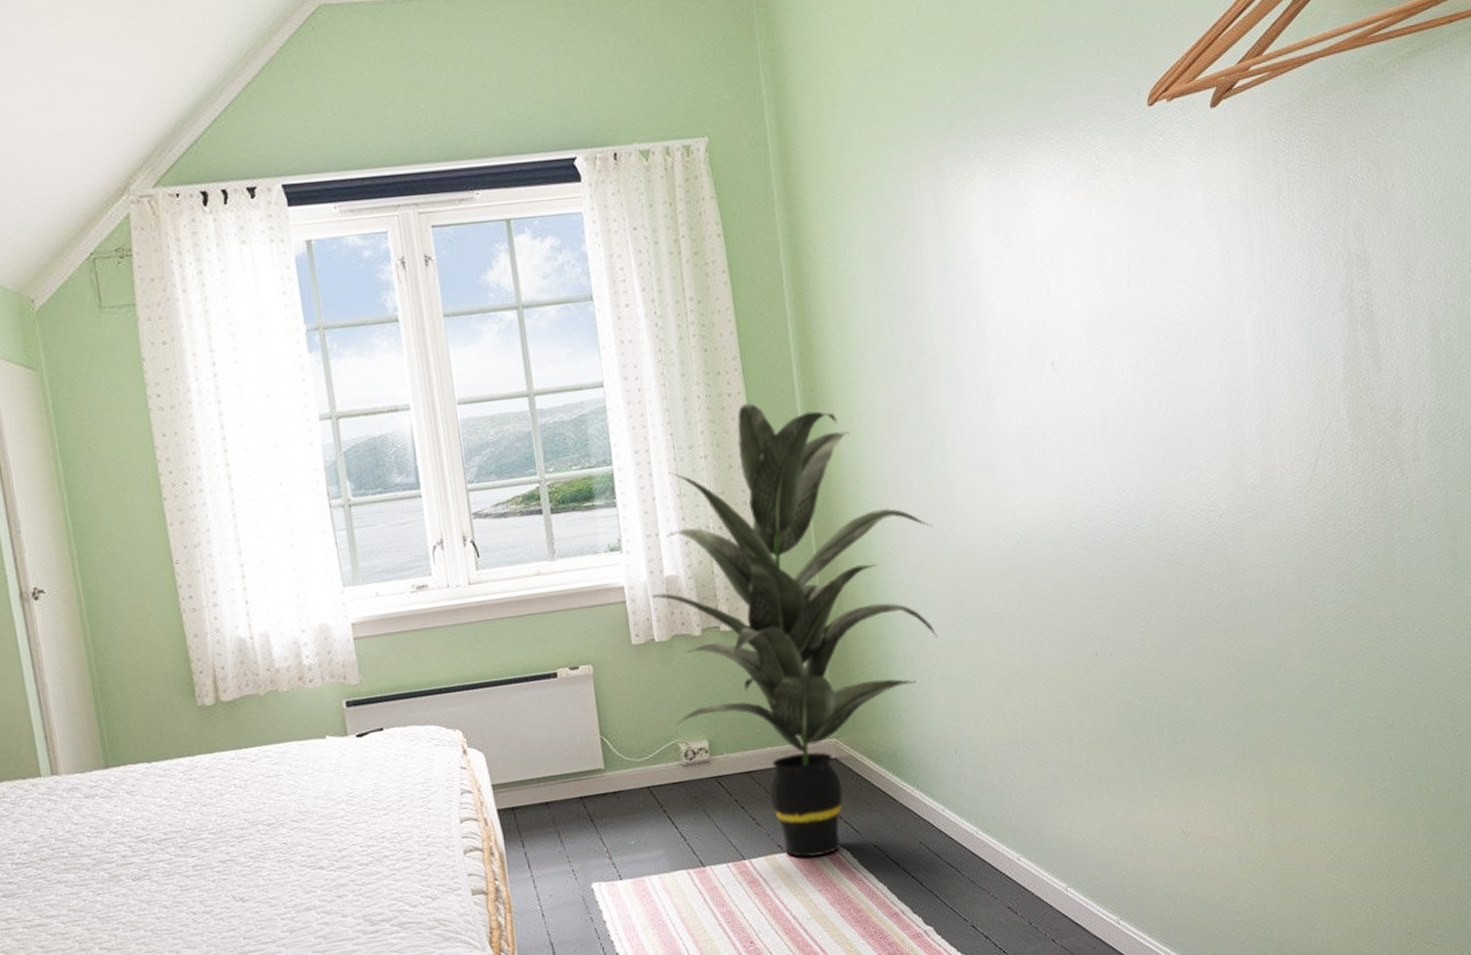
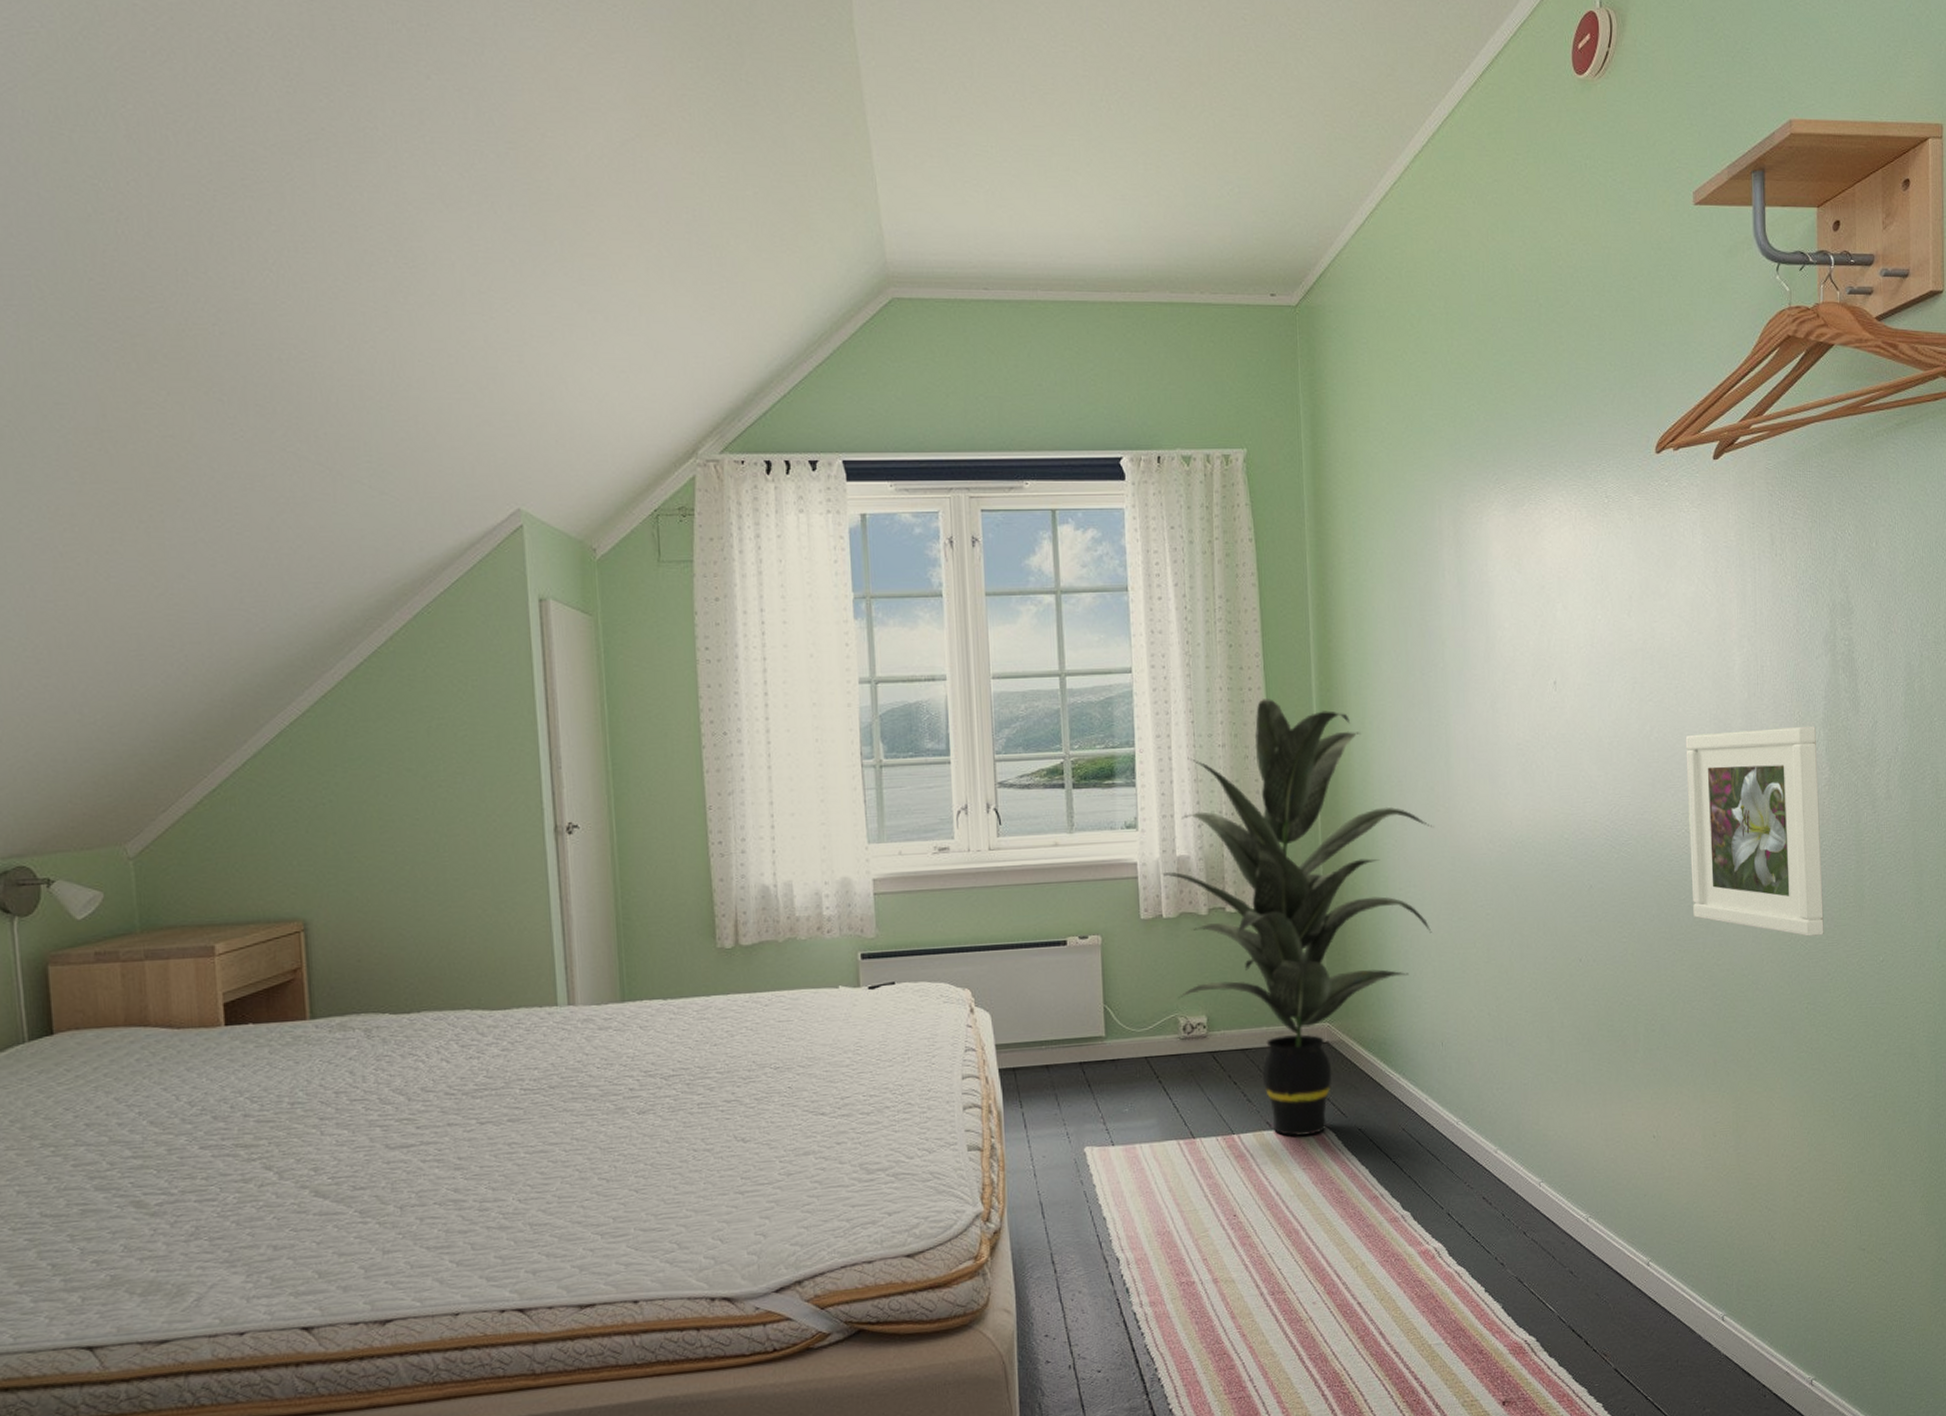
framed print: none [1195,388,1354,613] -> present [1685,725,1824,937]

